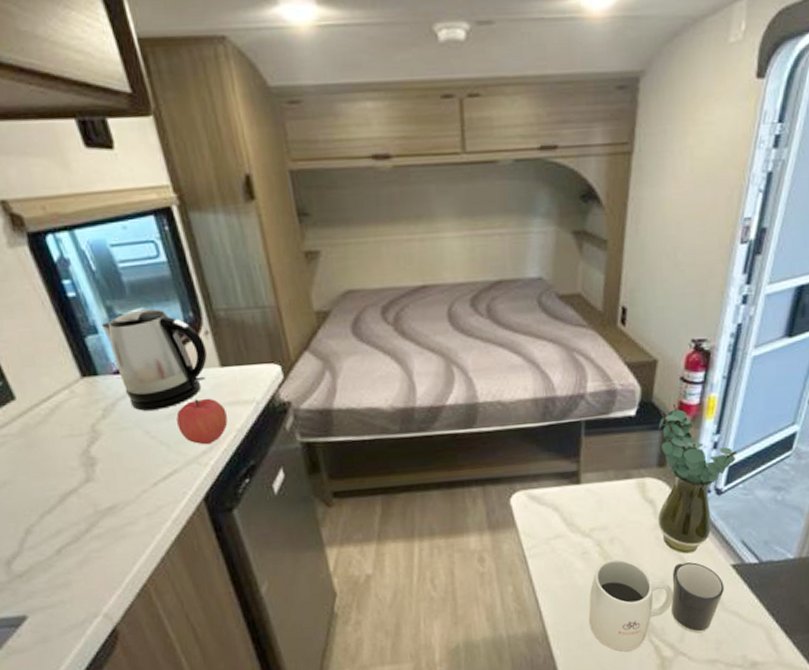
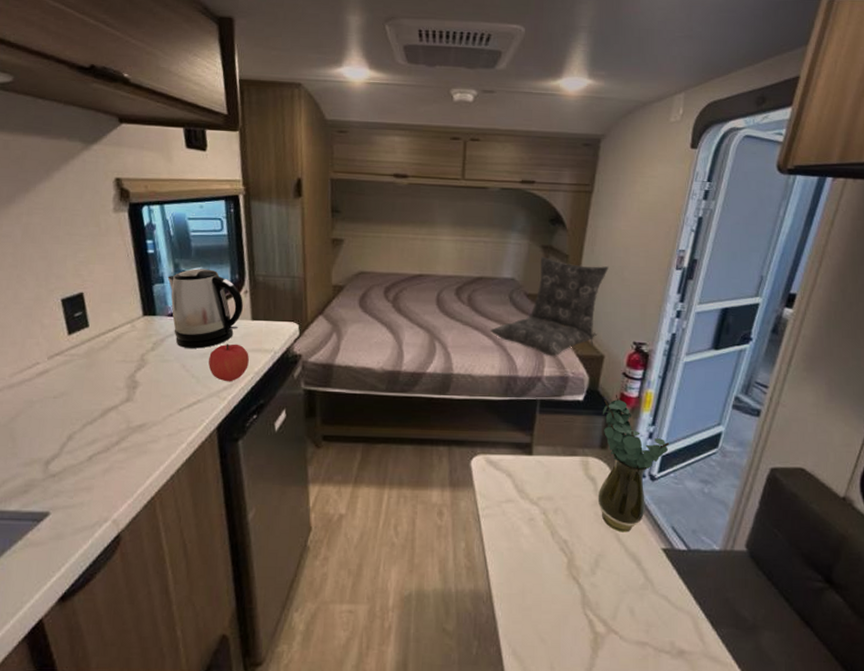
pillow: none [518,244,658,368] -> present [490,256,609,356]
mug: present [589,559,673,652] -> none [531,529,608,622]
mug: present [671,562,724,634] -> none [605,541,655,613]

